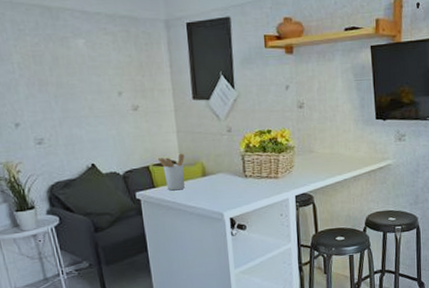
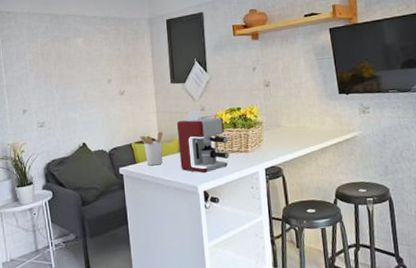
coffee maker: none [200,131,259,200] -> present [177,110,230,174]

